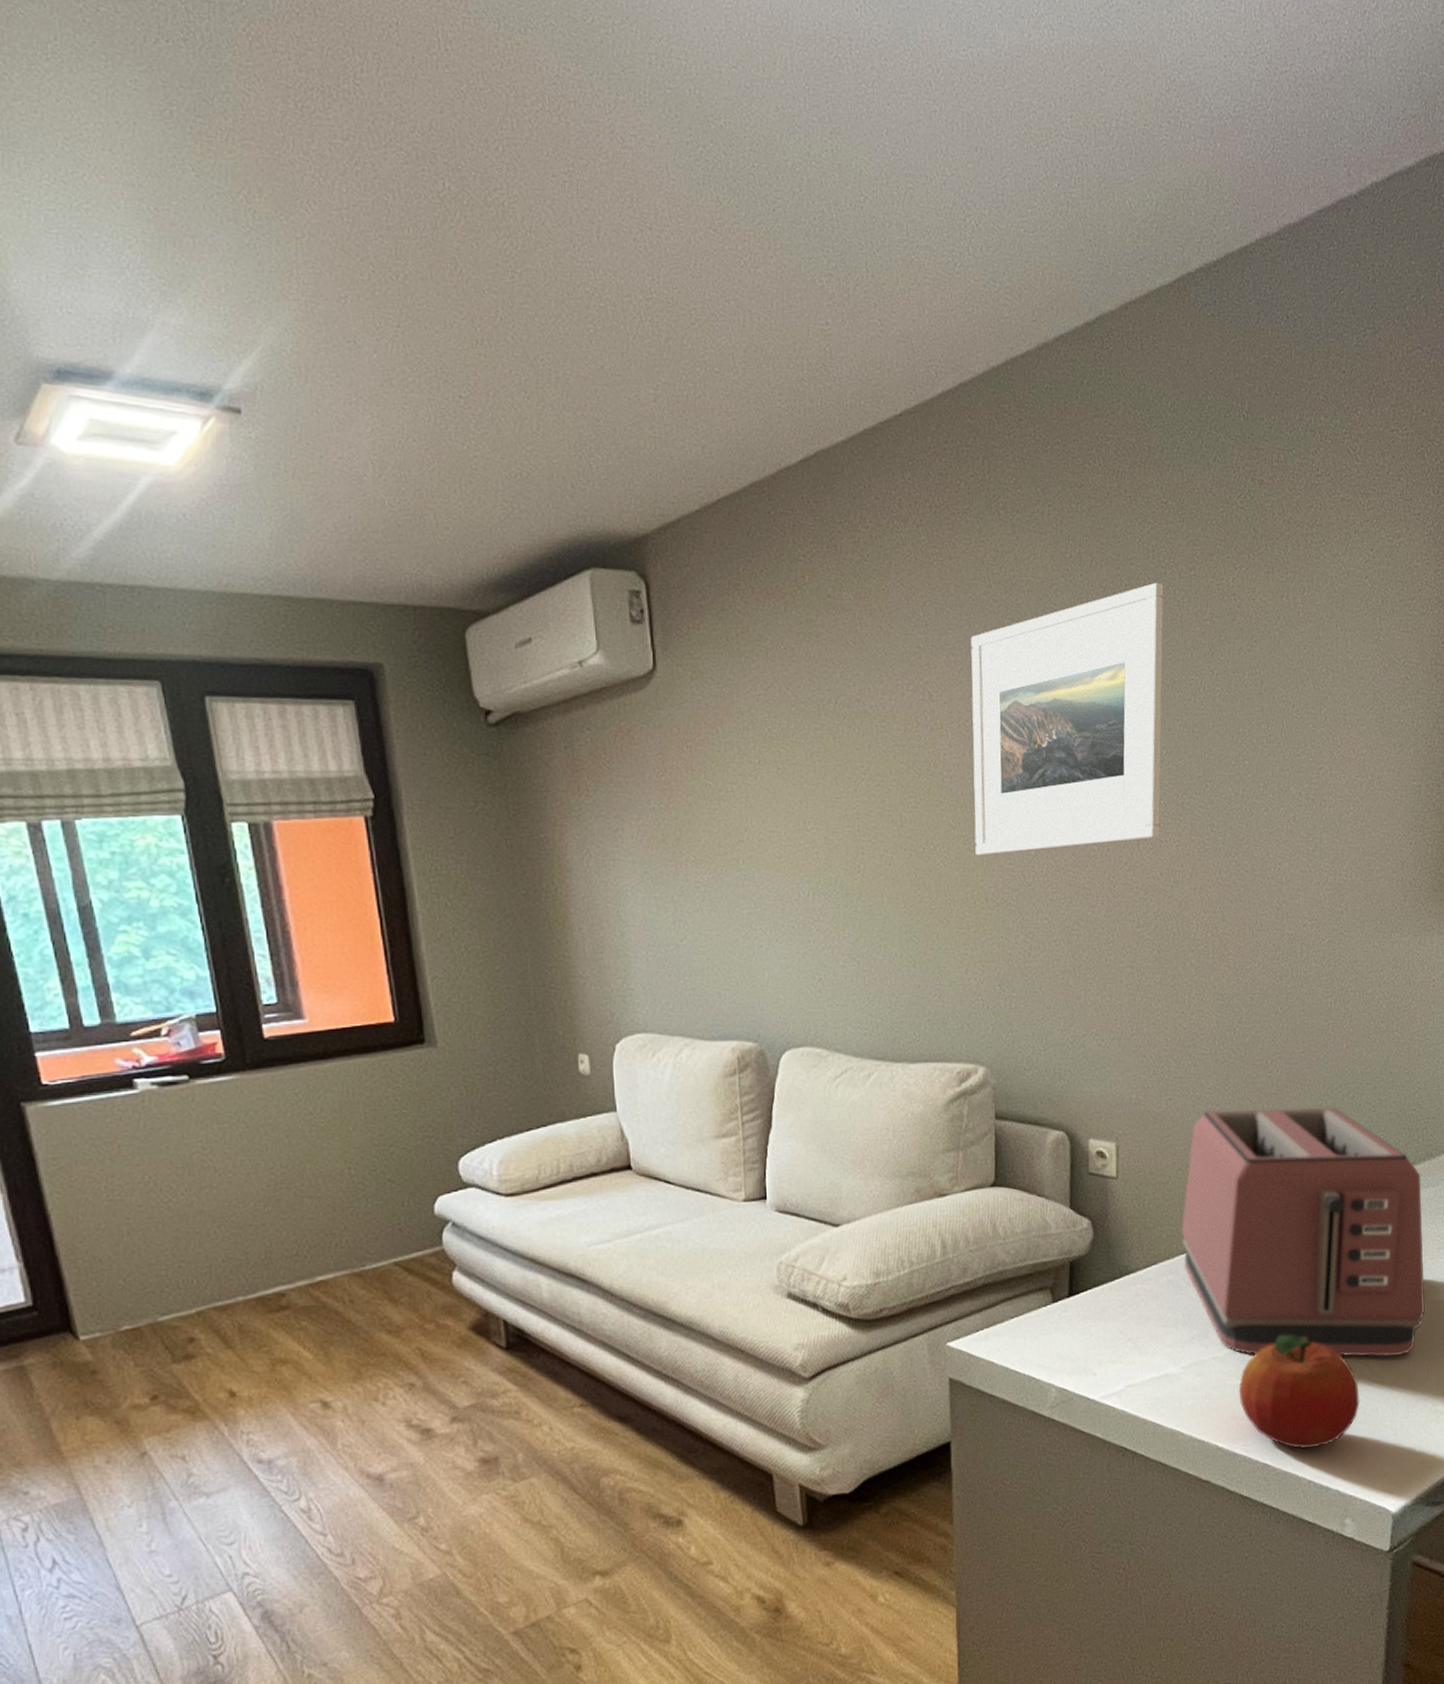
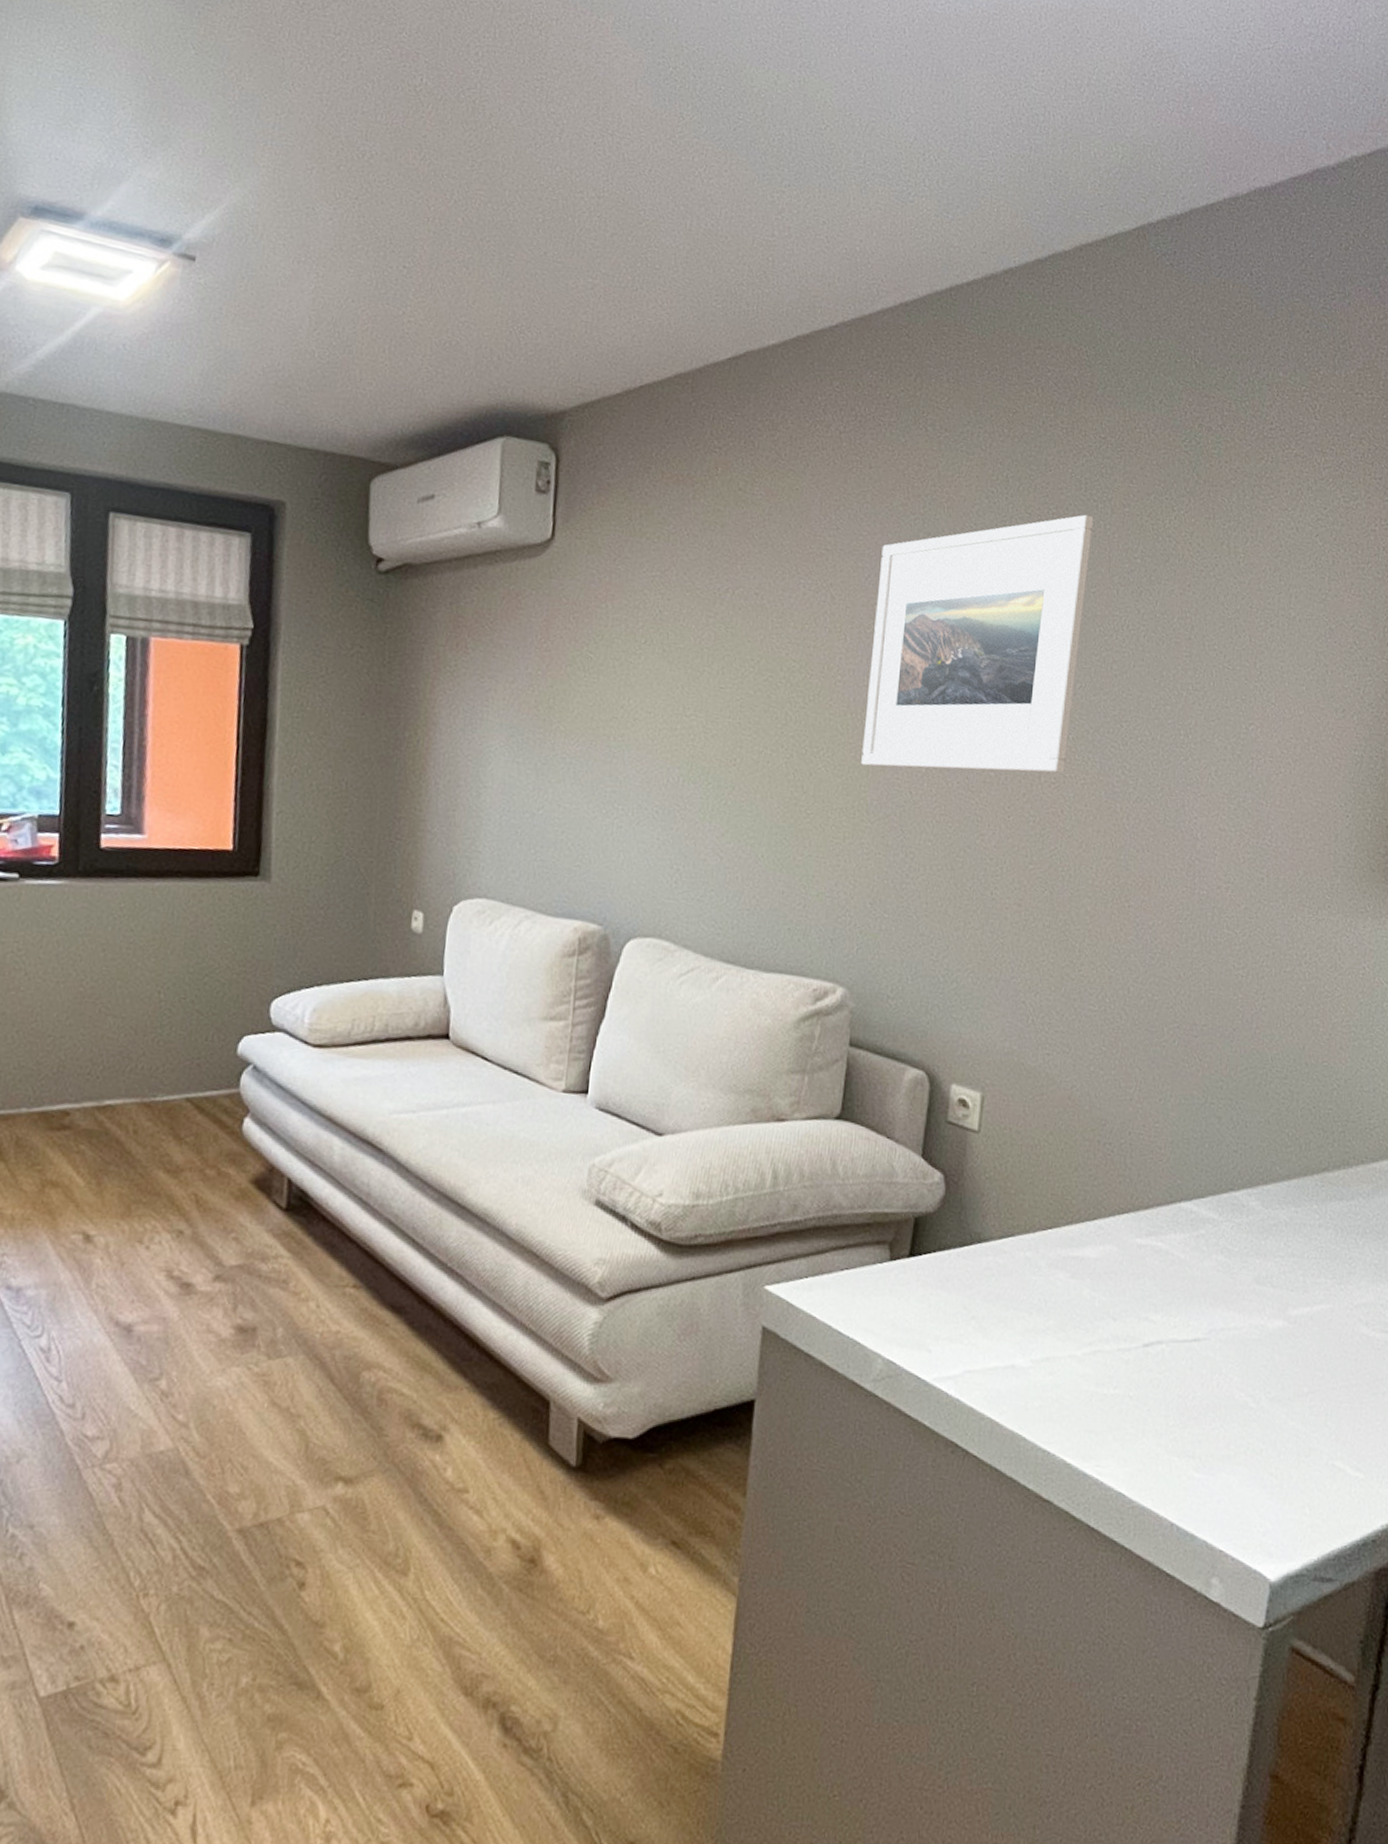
toaster: present [1181,1108,1426,1357] -> none [1045,1073,1334,1393]
fruit: present [1238,1334,1360,1449] -> none [1096,1342,1241,1485]

